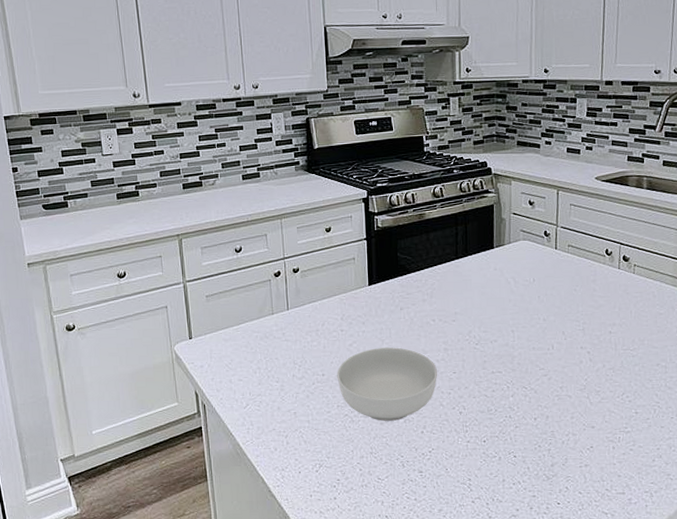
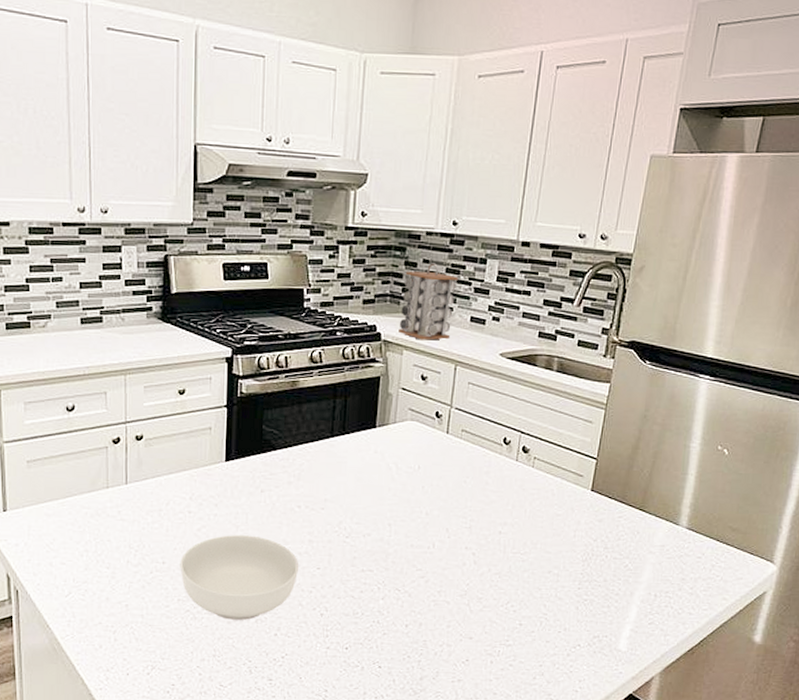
spice rack: none [506,105,554,171] -> present [398,263,459,341]

